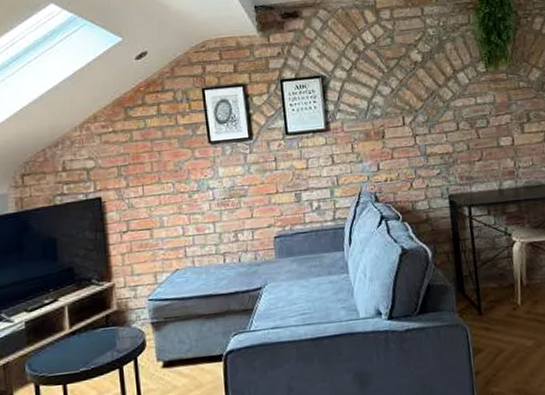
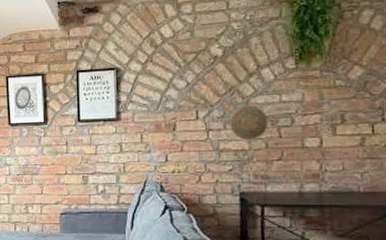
decorative plate: none [433,108,468,143] -> present [230,105,269,140]

